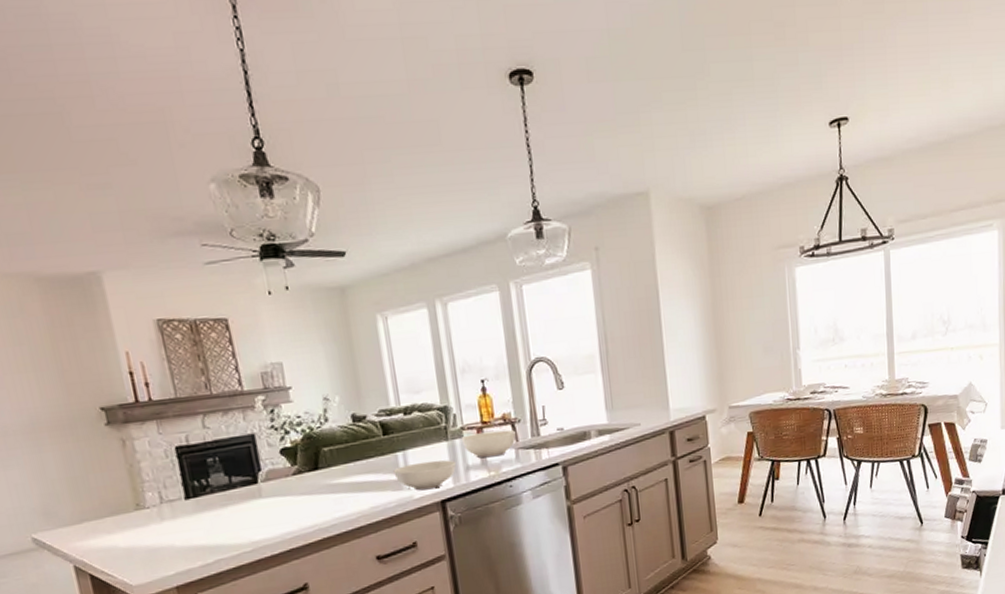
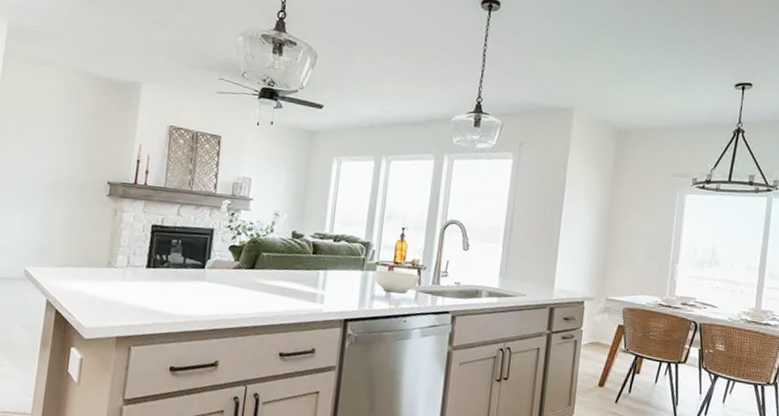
bowl: present [393,459,457,491] -> none [312,282,365,308]

